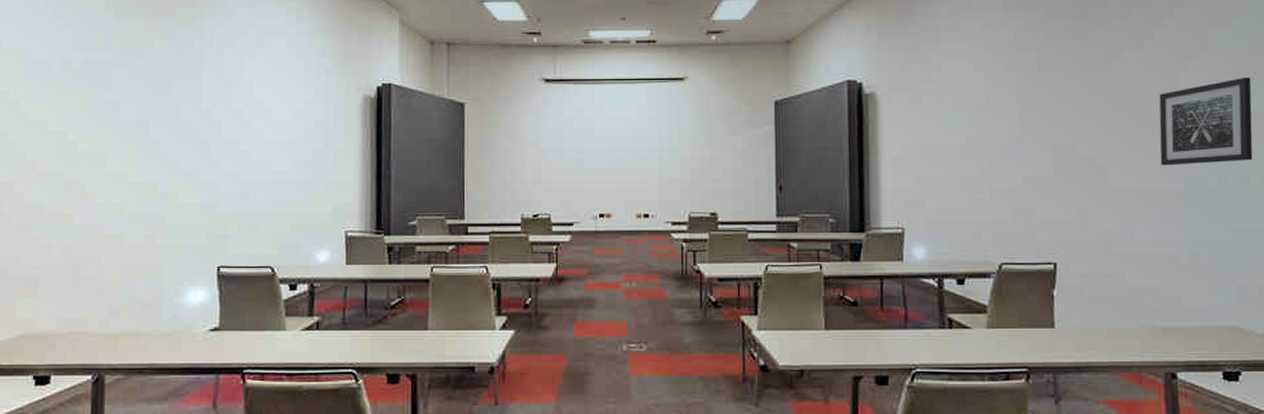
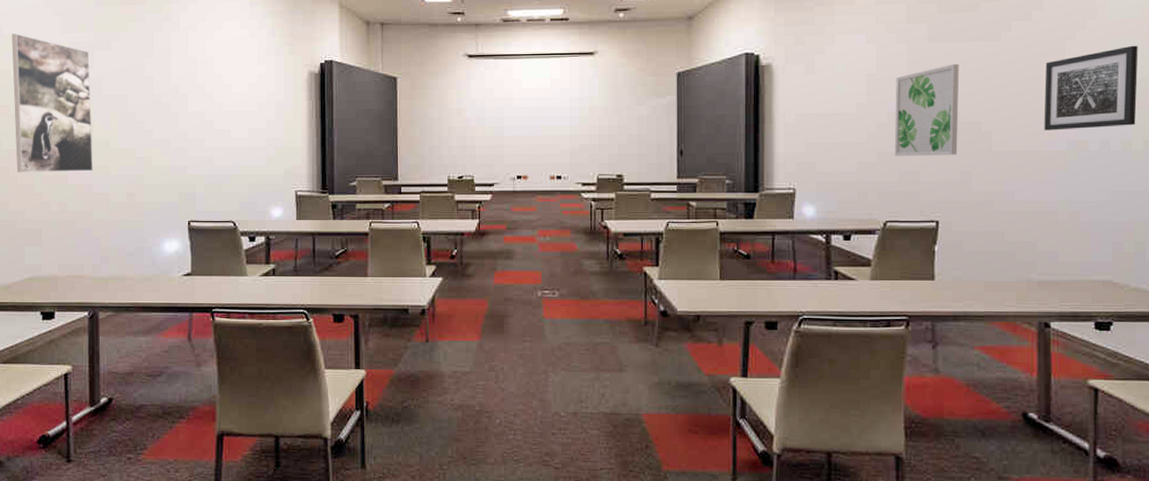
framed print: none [11,49,106,211] -> present [12,33,93,173]
wall art: none [1006,94,1074,193] -> present [894,63,960,157]

